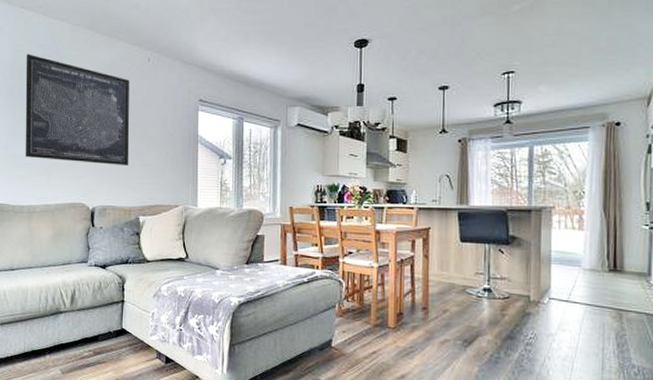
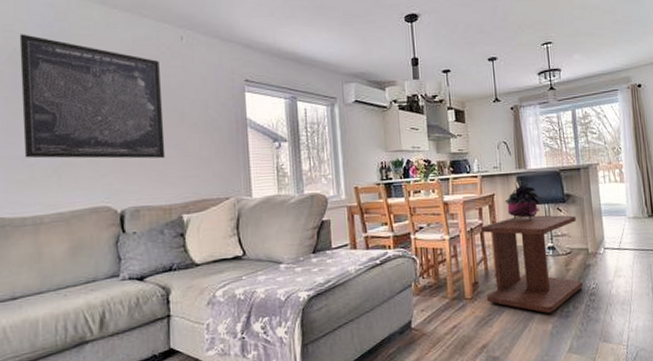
side table: none [410,252,519,355] -> present [481,215,582,313]
potted plant: none [440,211,483,260] -> present [504,175,543,221]

